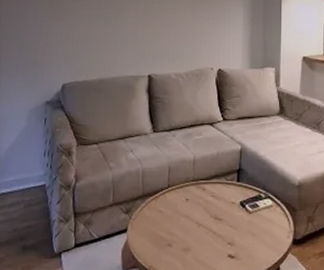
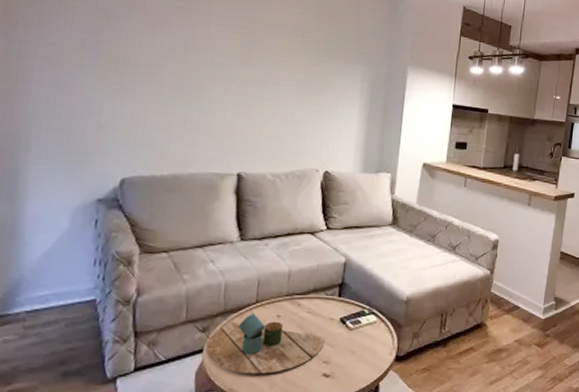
decorative tray: none [130,197,228,254] -> present [206,314,326,375]

